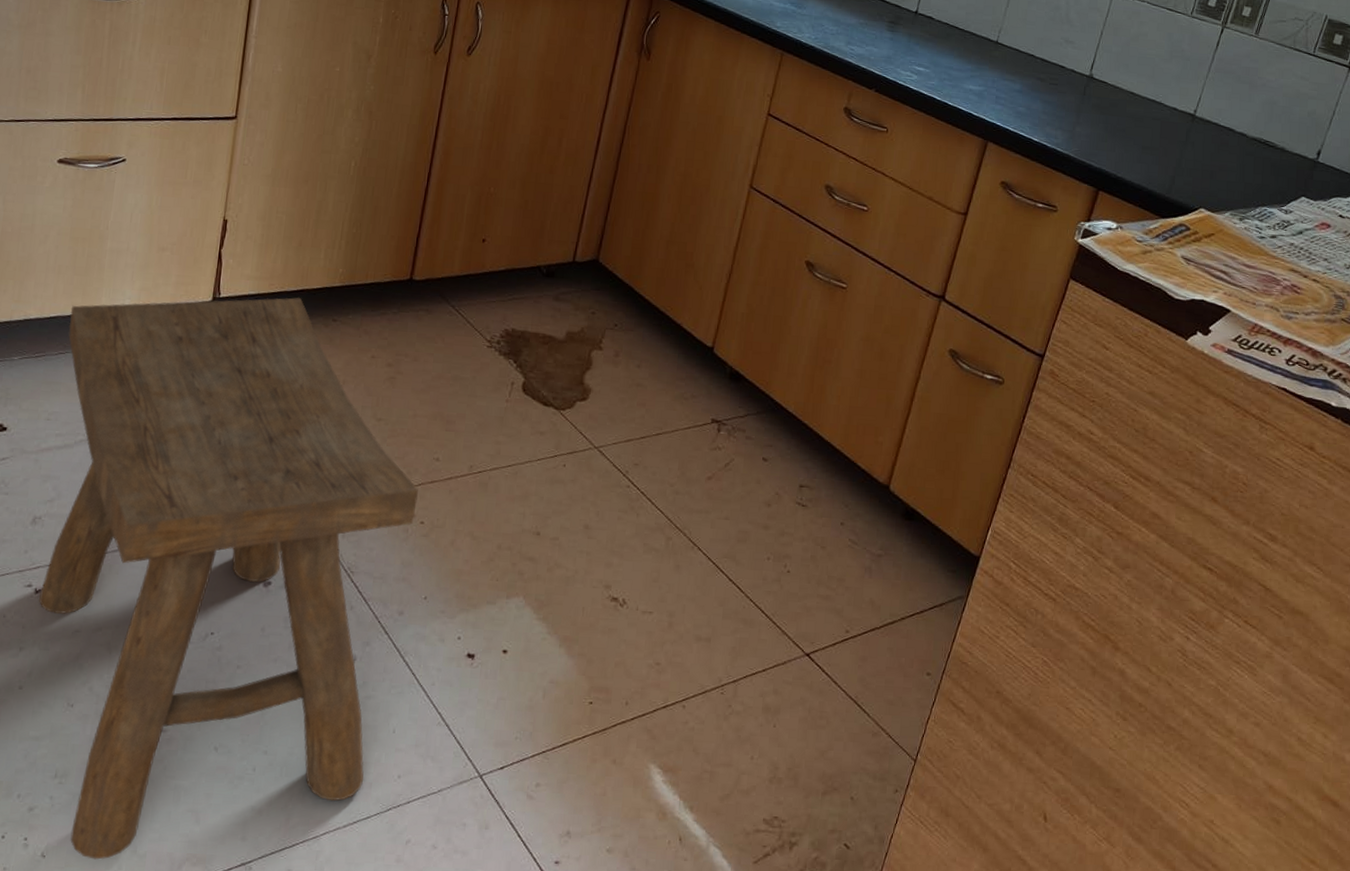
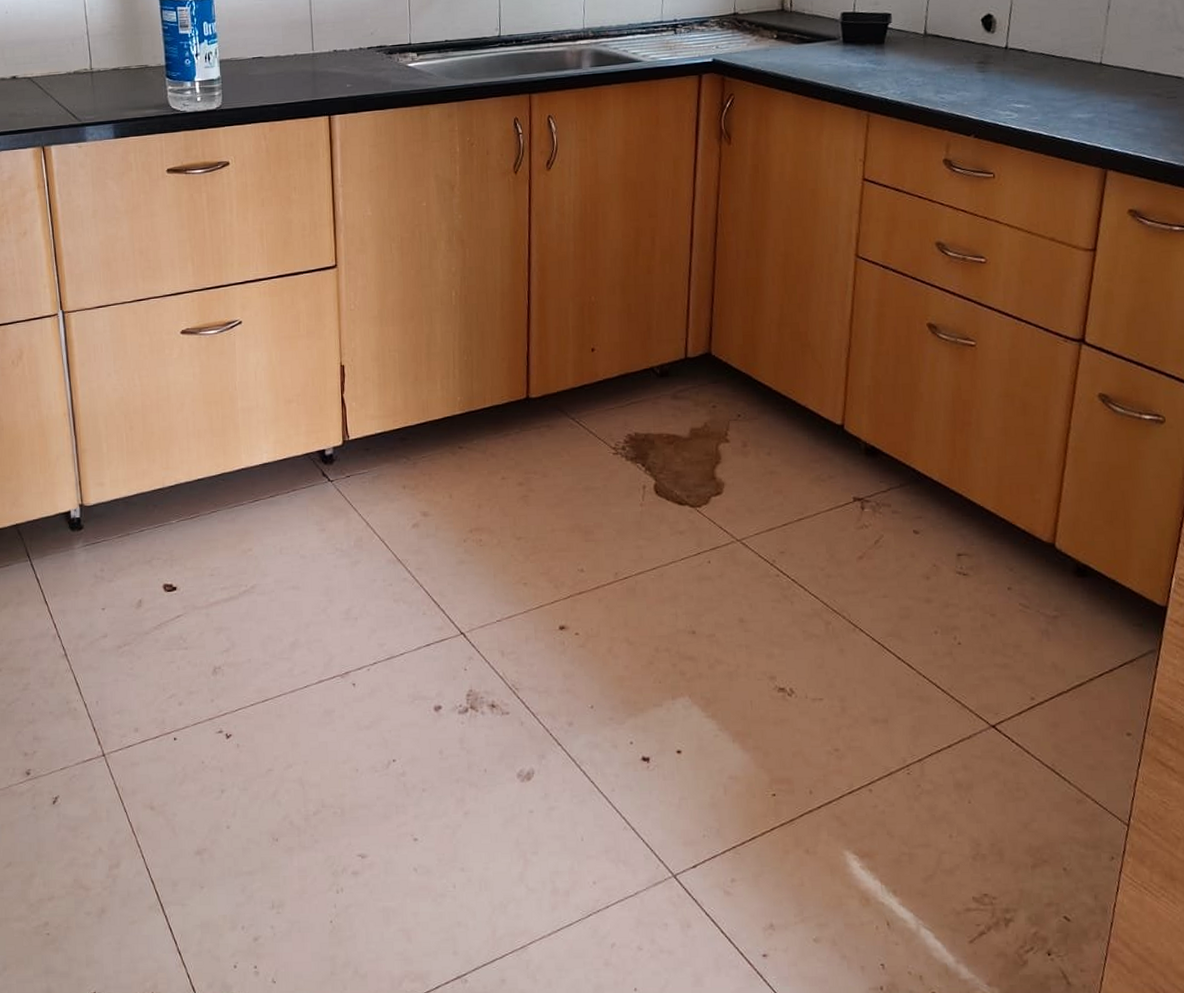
stool: present [39,297,419,860] -> none [216,430,569,982]

